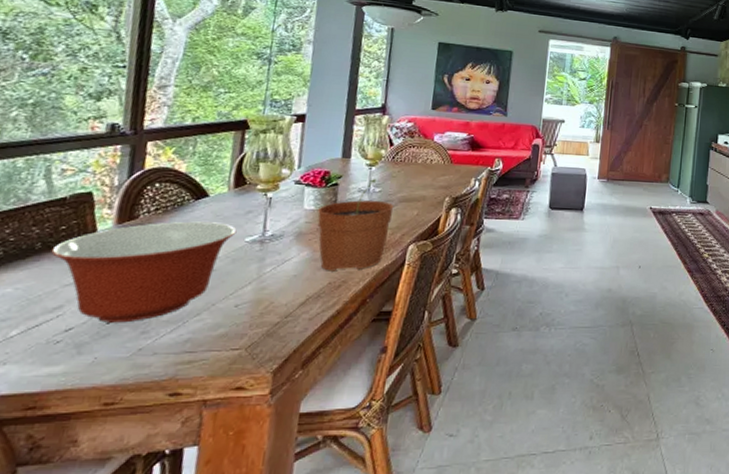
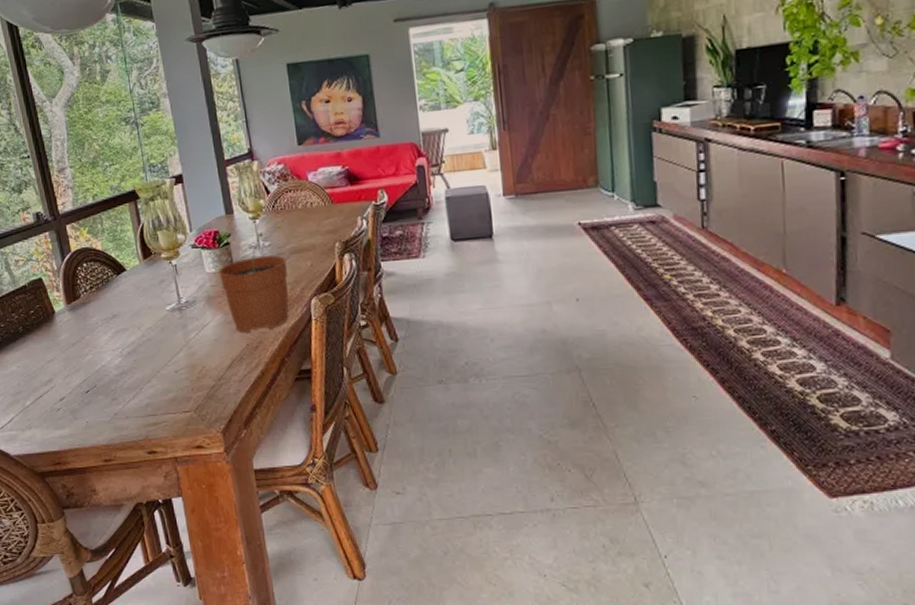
mixing bowl: present [51,221,237,323] -> none [30,294,157,392]

